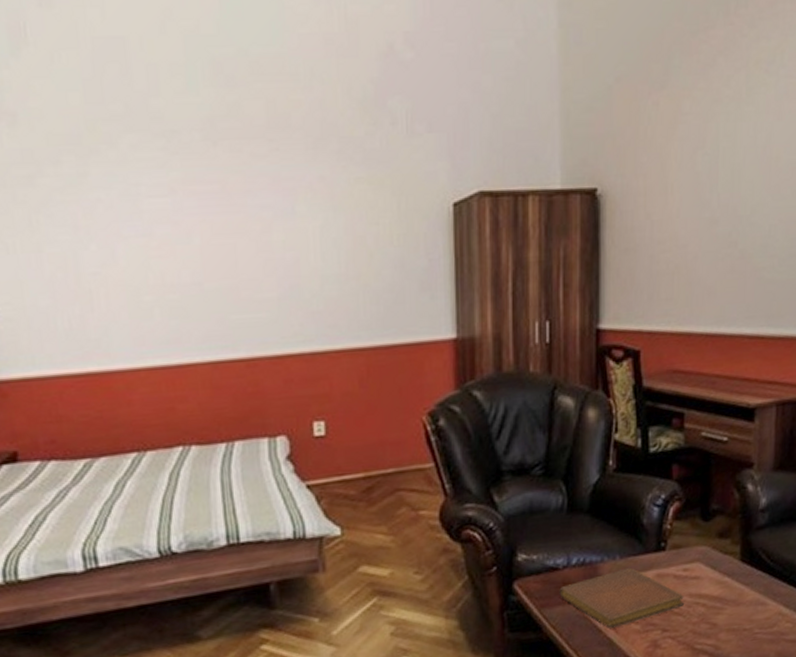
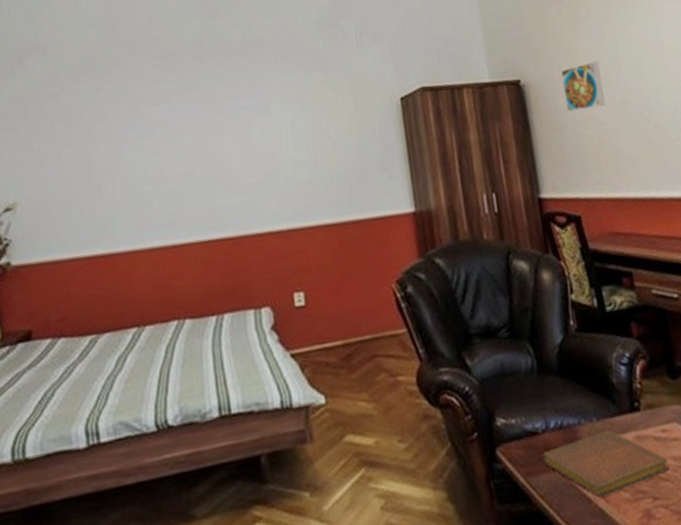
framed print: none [646,170,692,230] -> present [561,61,605,112]

